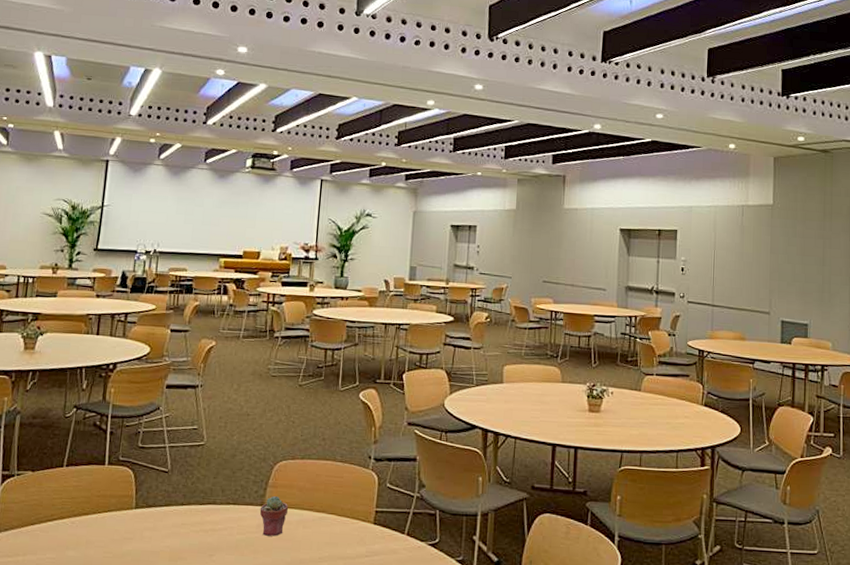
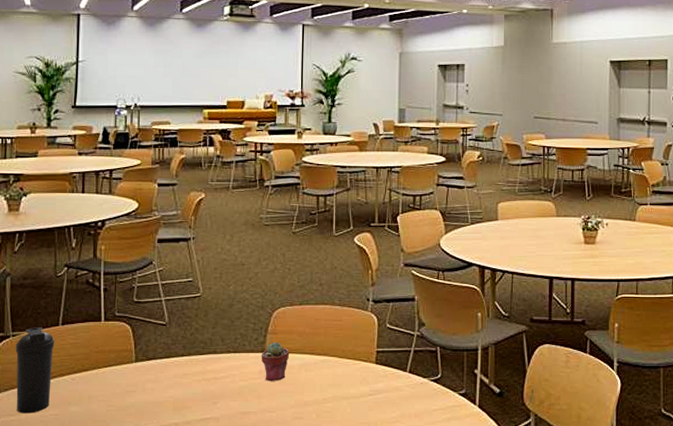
water bottle: none [15,467,58,556] -> present [15,327,55,413]

